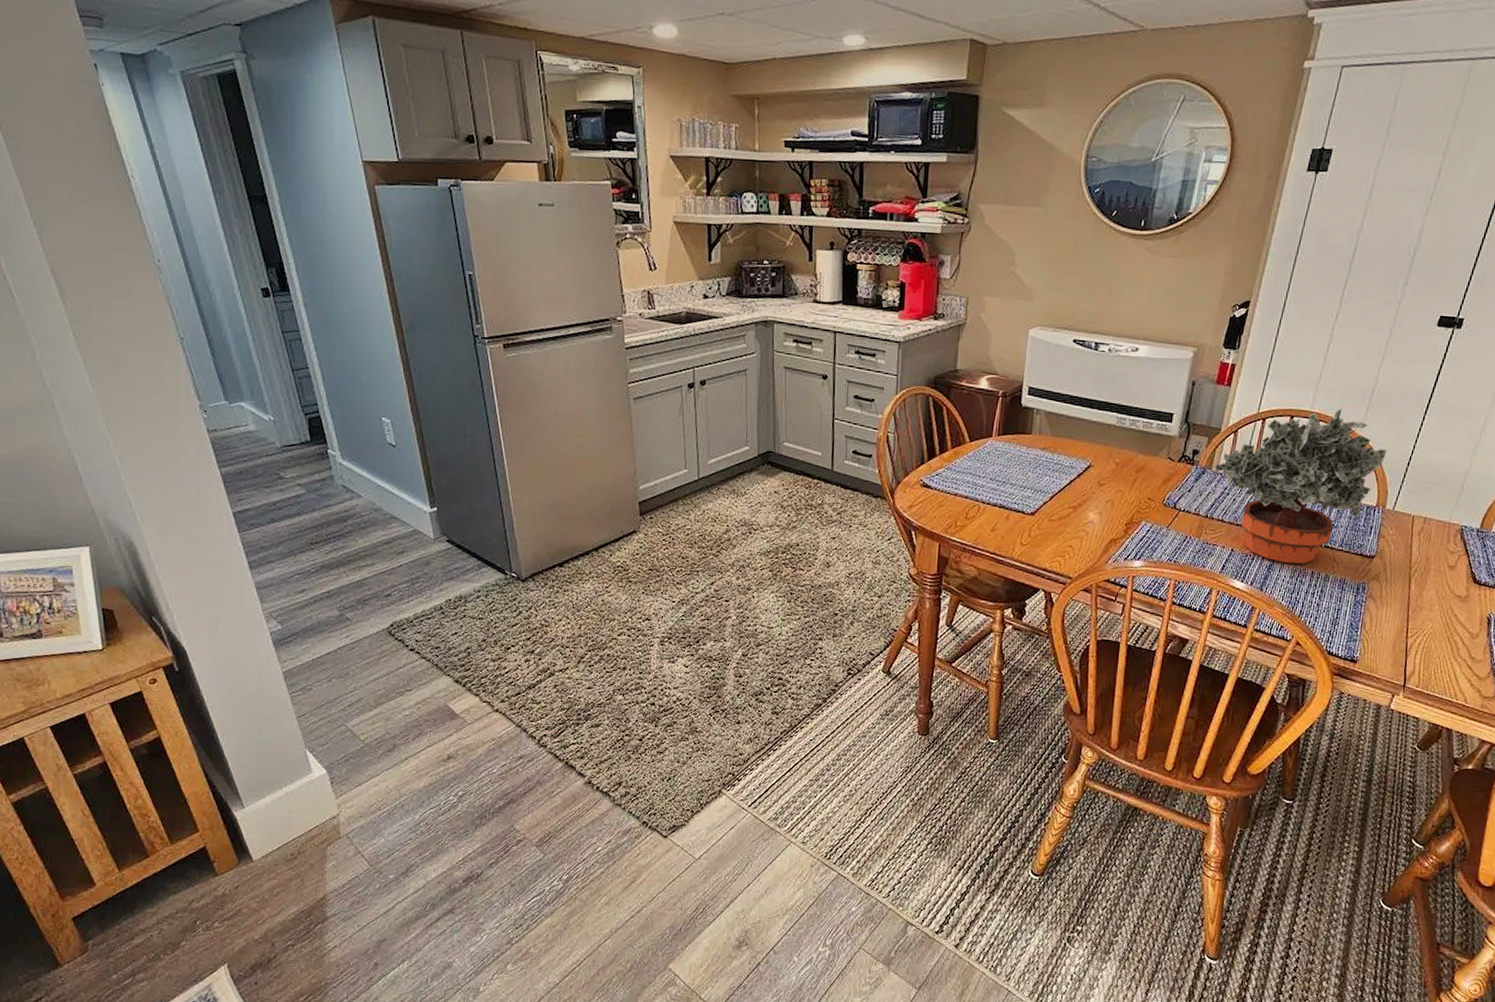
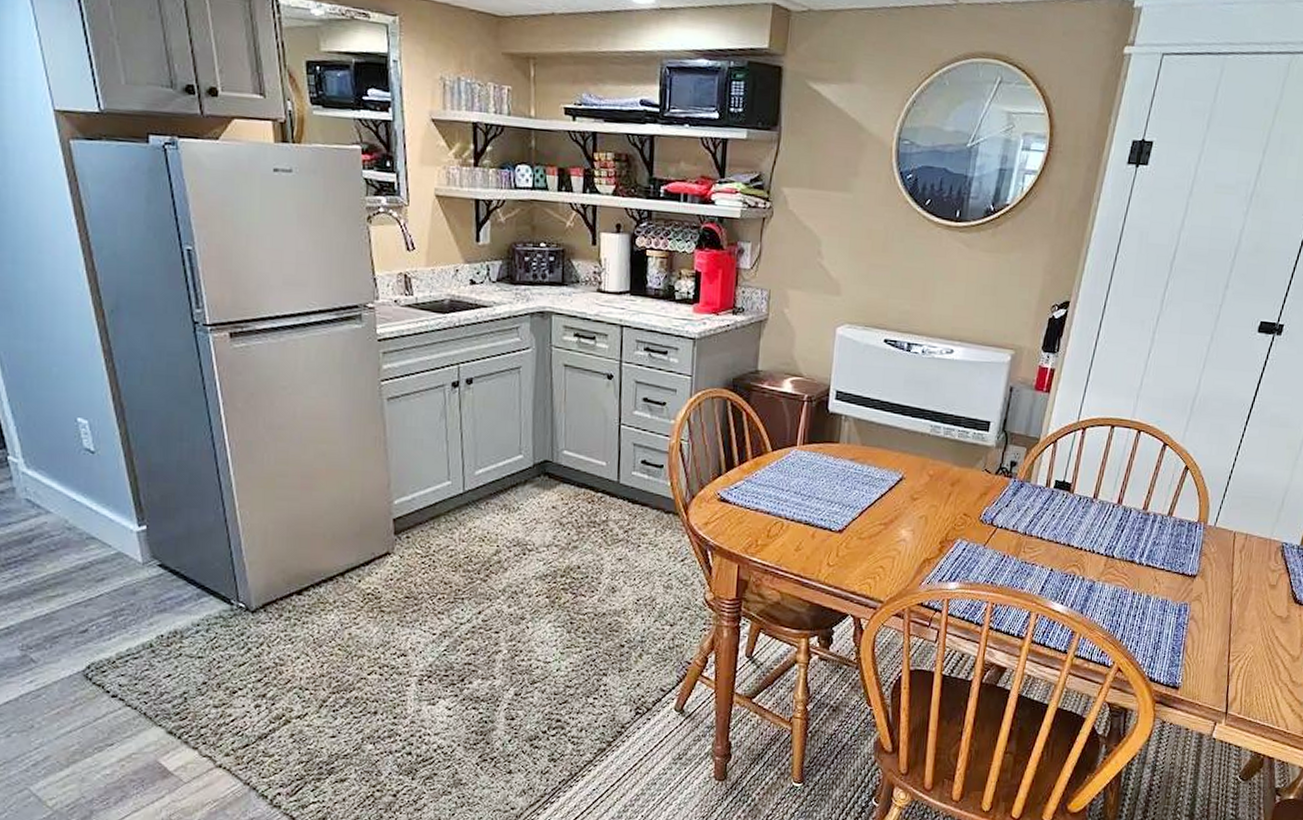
potted plant: present [1215,407,1387,564] -> none [1034,417,1209,584]

